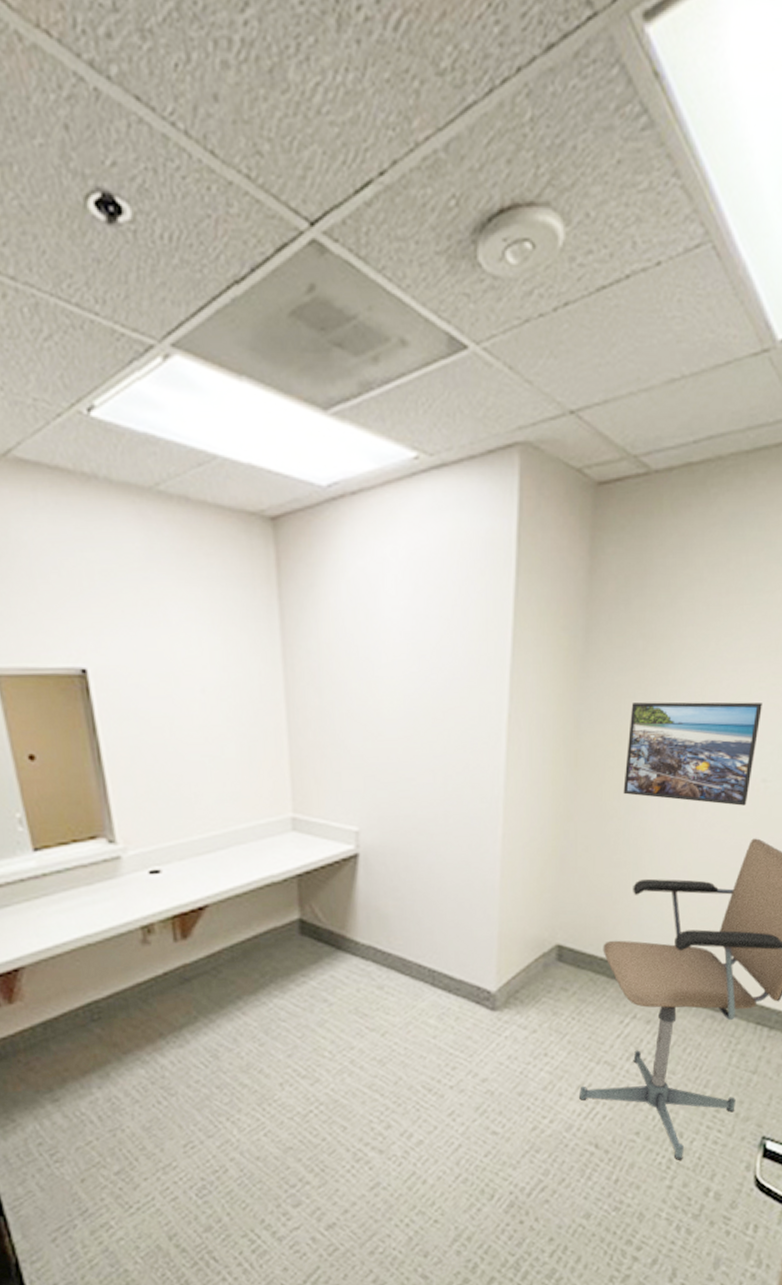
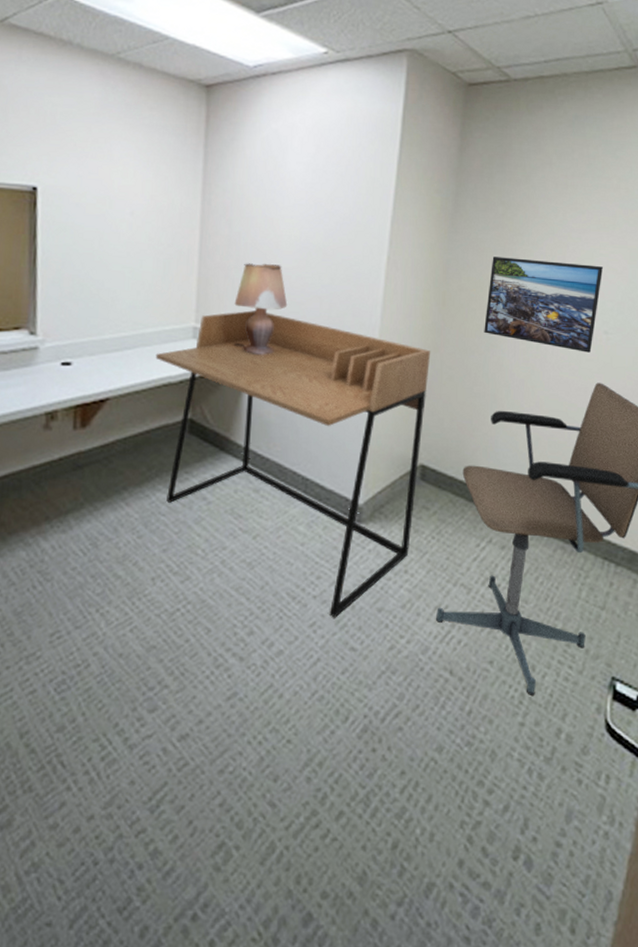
desk: none [253,792,562,1106] -> present [155,310,430,618]
lamp: none [335,736,396,842] -> present [234,263,288,355]

